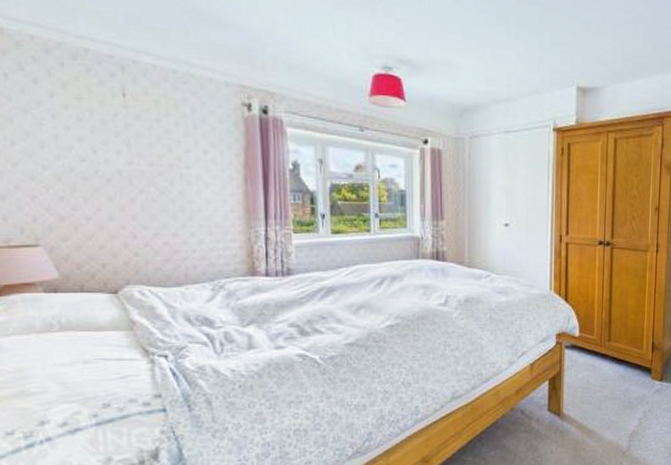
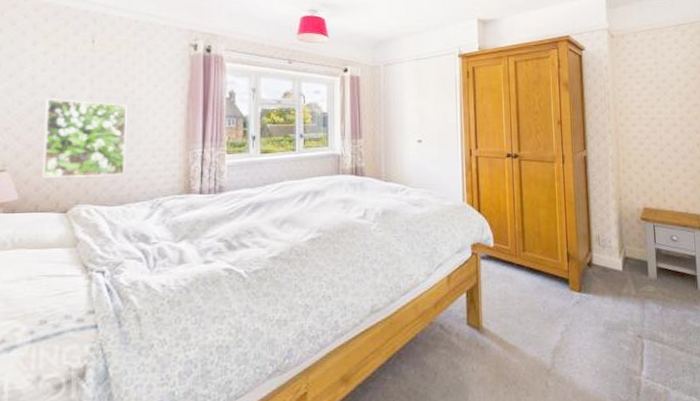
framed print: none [75,163,180,255] -> present [43,99,127,178]

